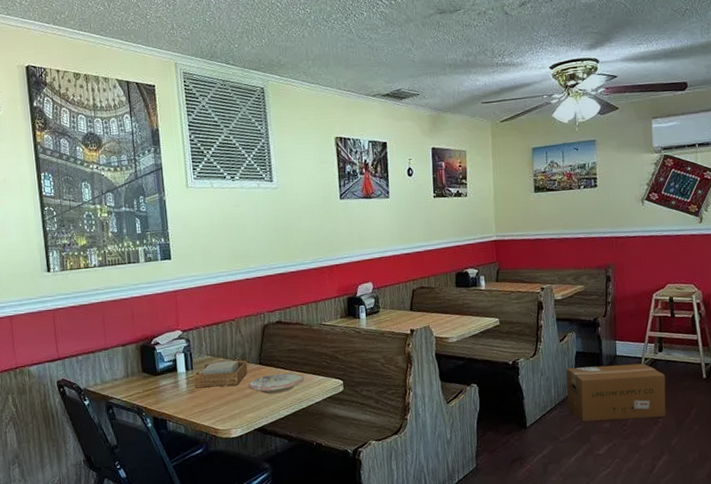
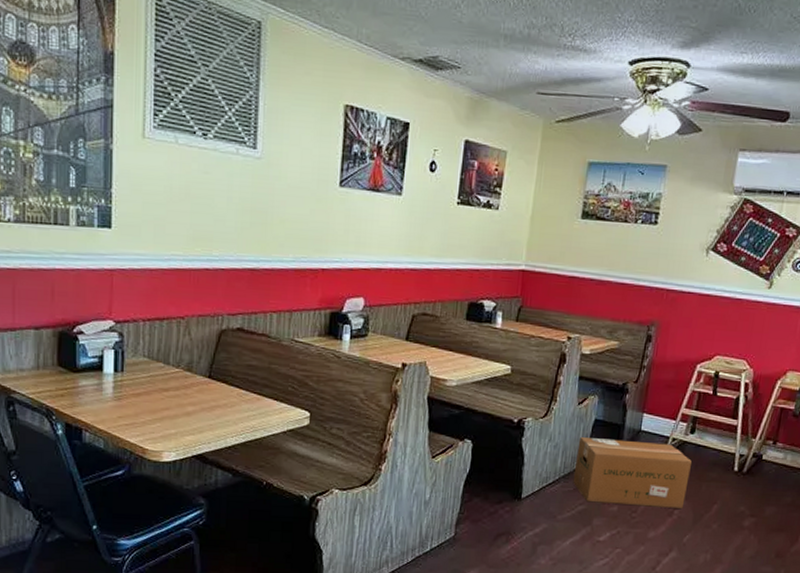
napkin holder: present [193,360,248,388] -> none [122,366,194,399]
plate: present [248,373,304,394] -> none [191,392,262,417]

